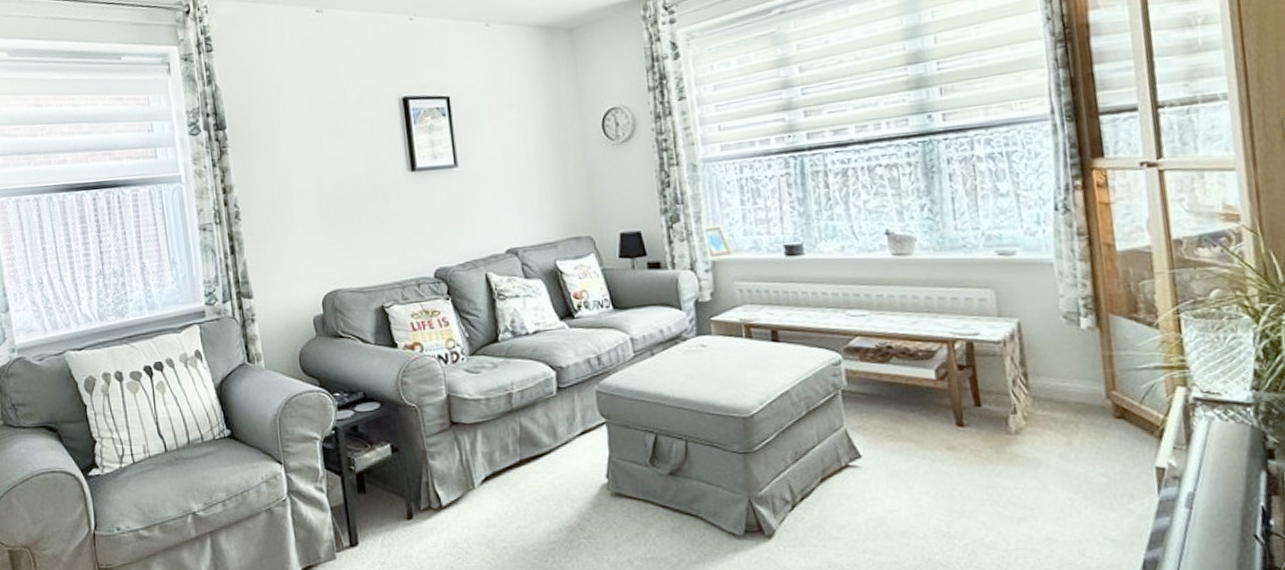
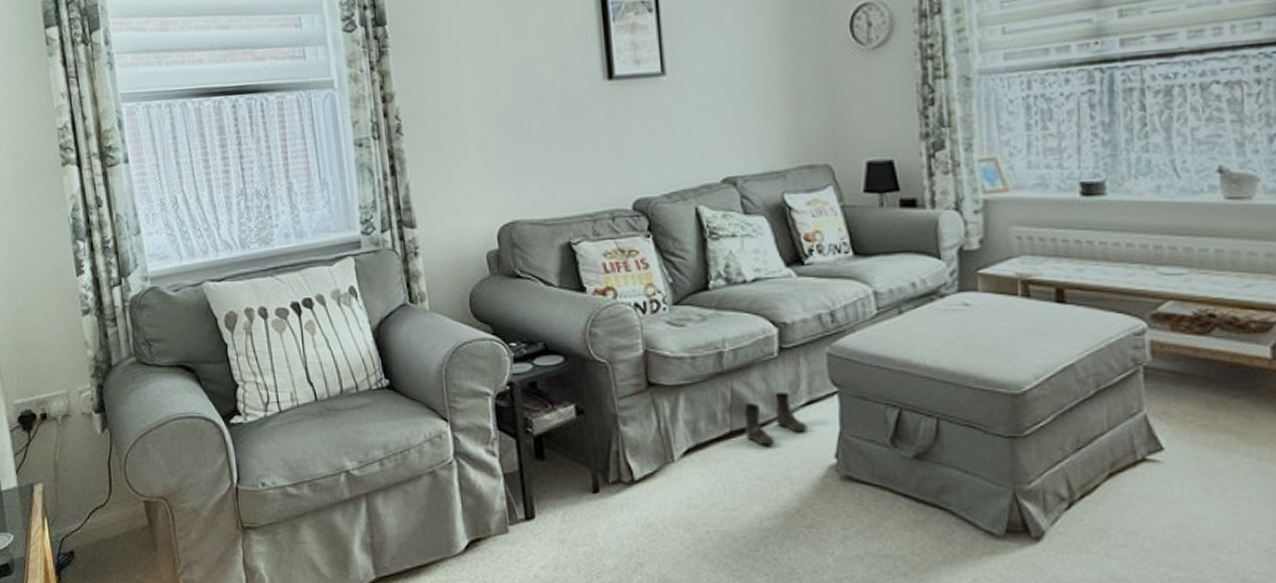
boots: none [531,424,583,471] -> present [744,391,807,446]

